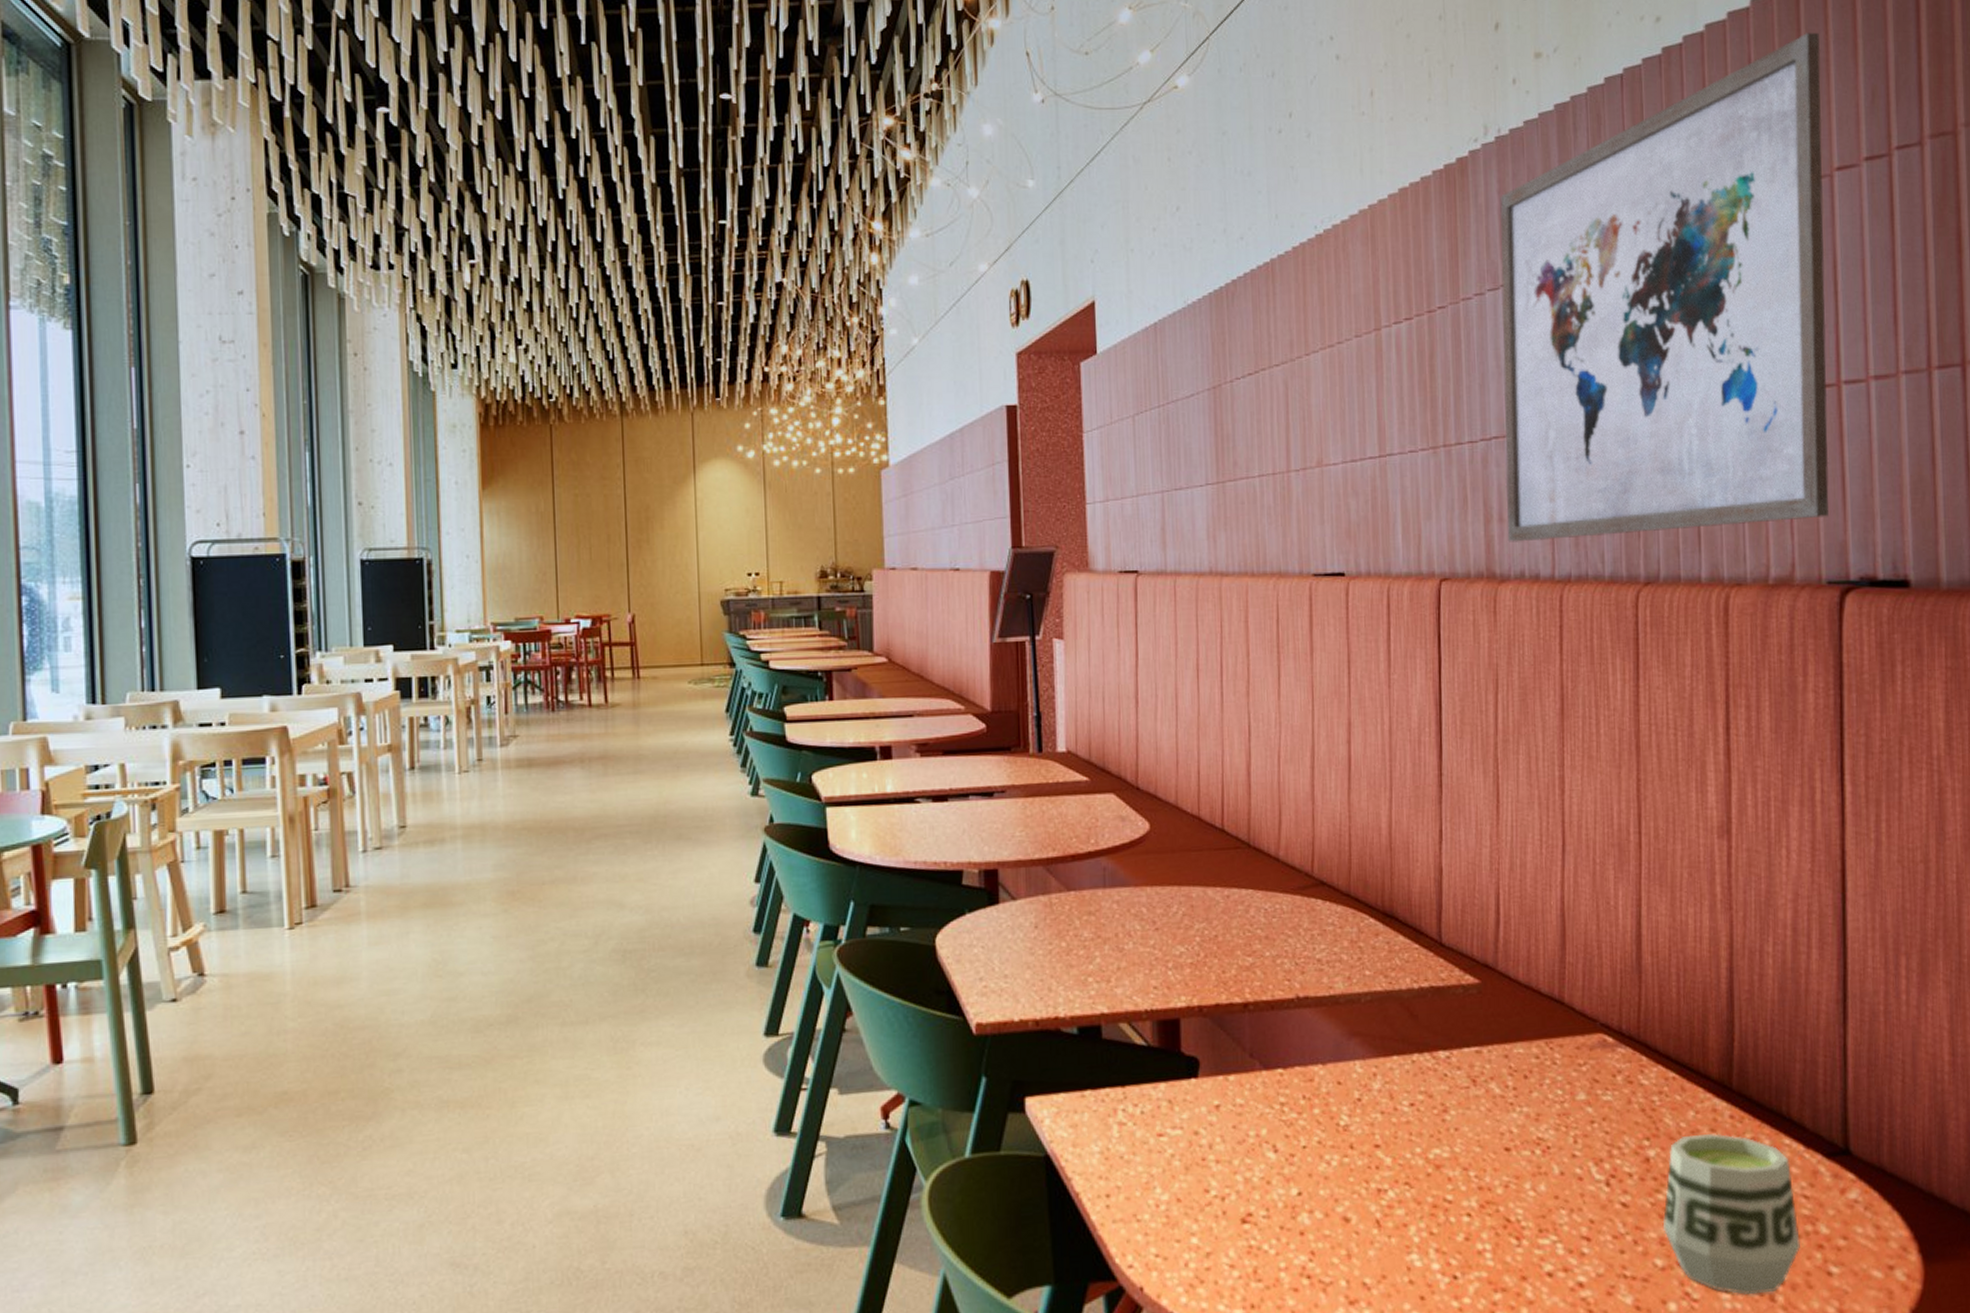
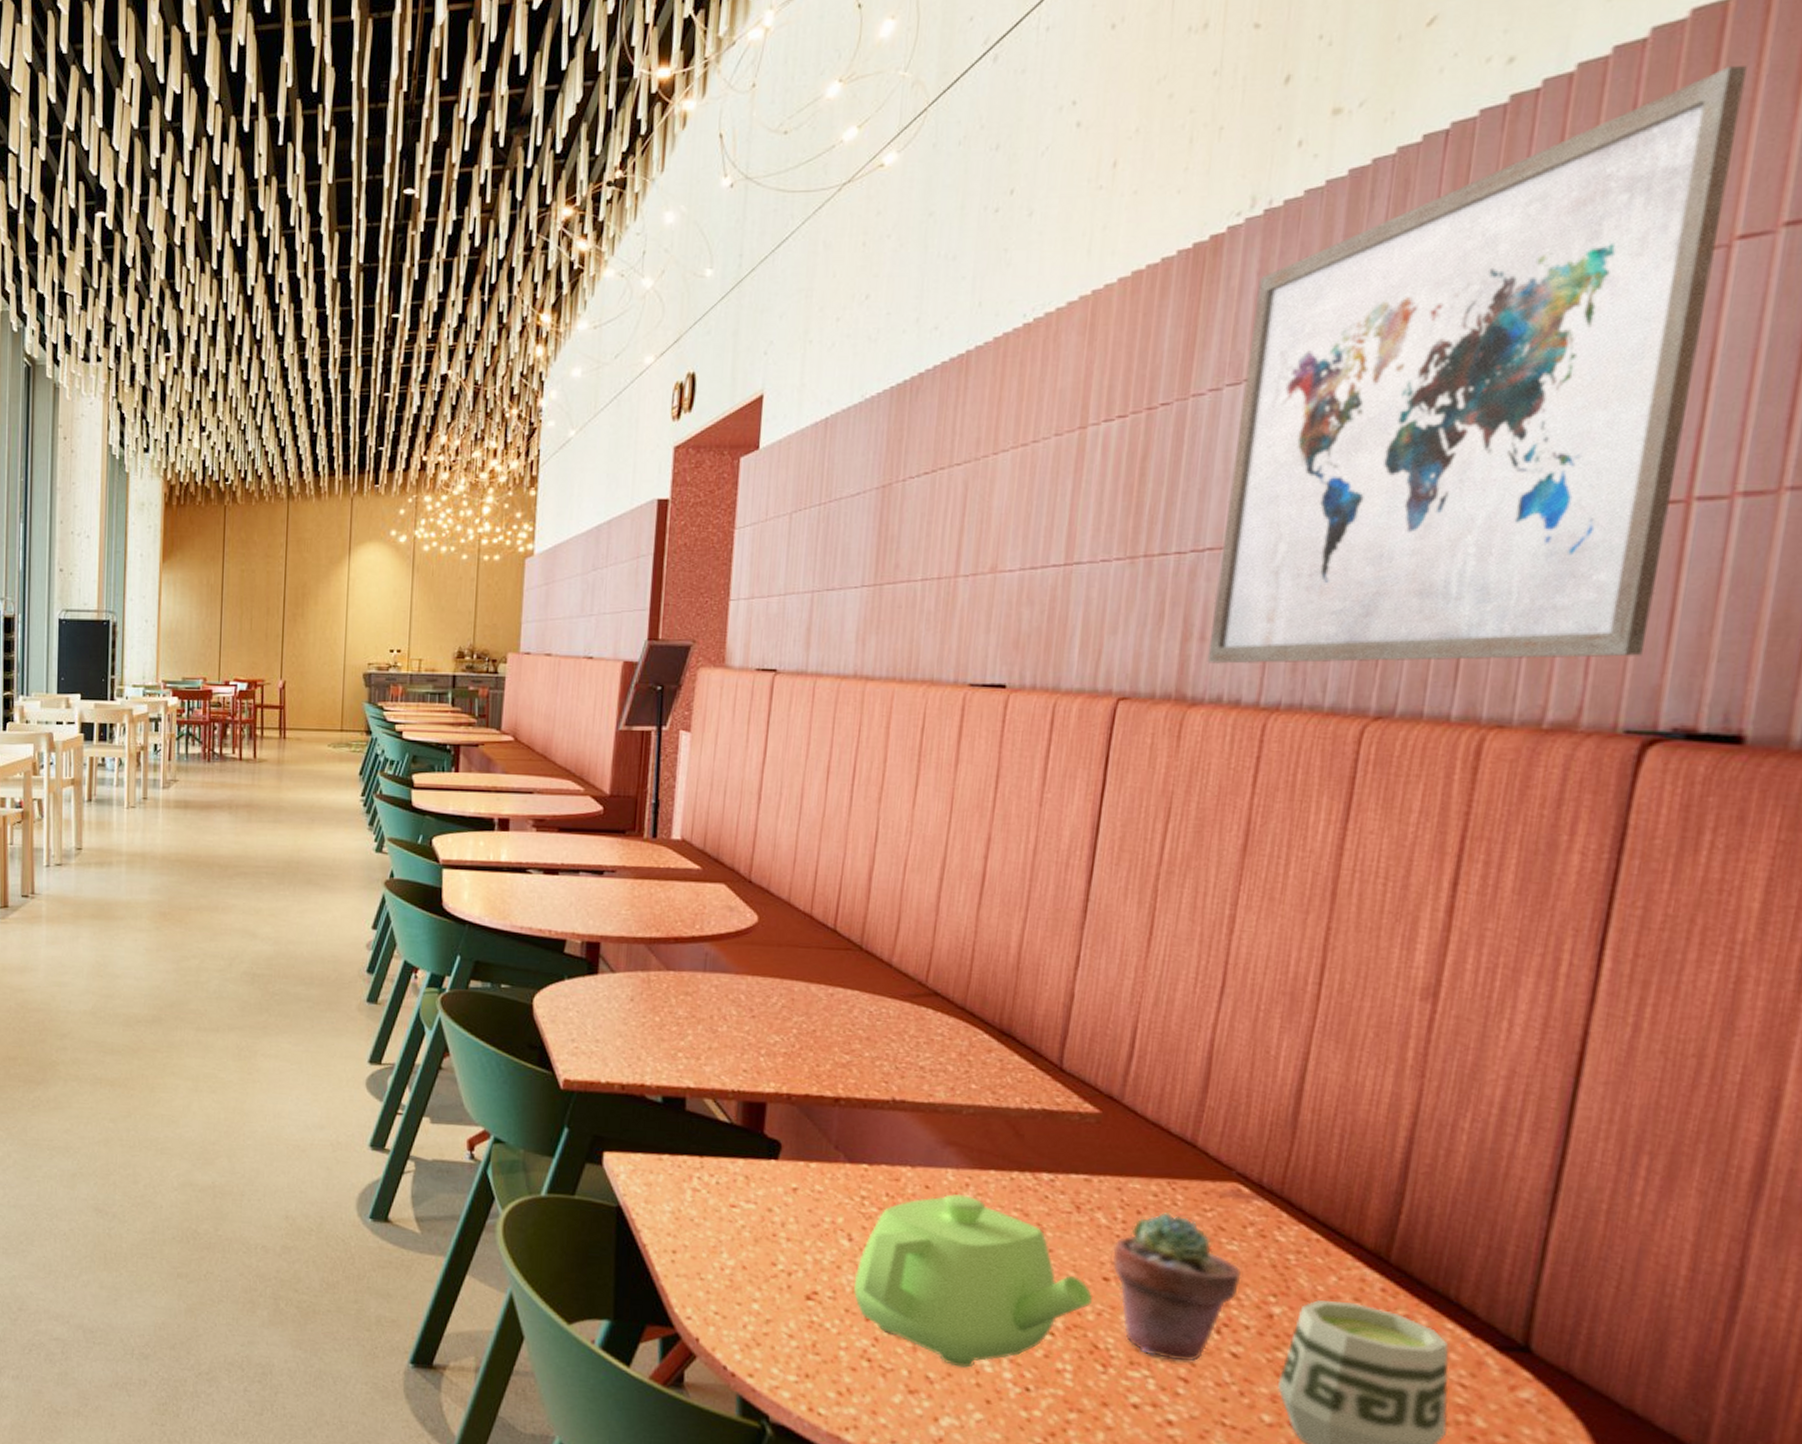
teapot: none [1284,1085,1499,1267] -> present [854,1193,1094,1368]
potted succulent: none [1509,1072,1619,1221] -> present [1111,1211,1241,1363]

